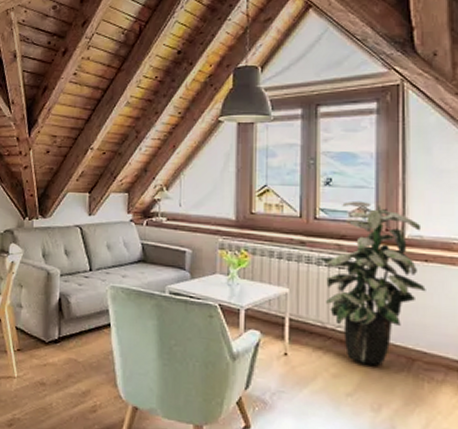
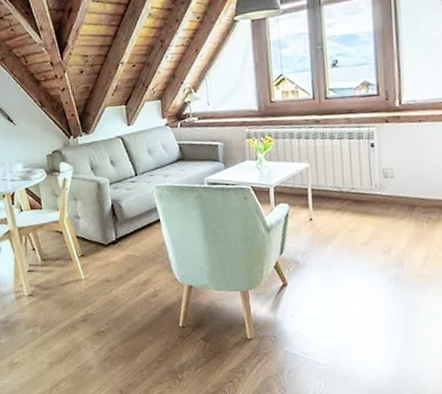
indoor plant: present [320,200,426,366] -> none [332,76,421,217]

